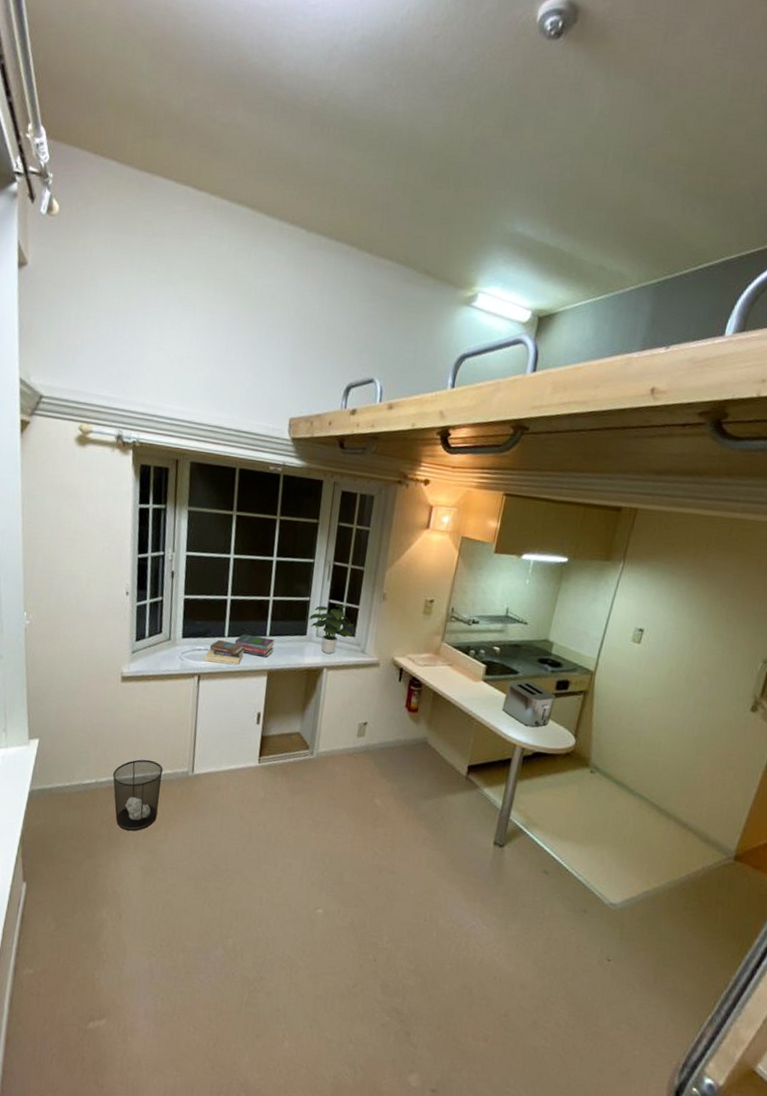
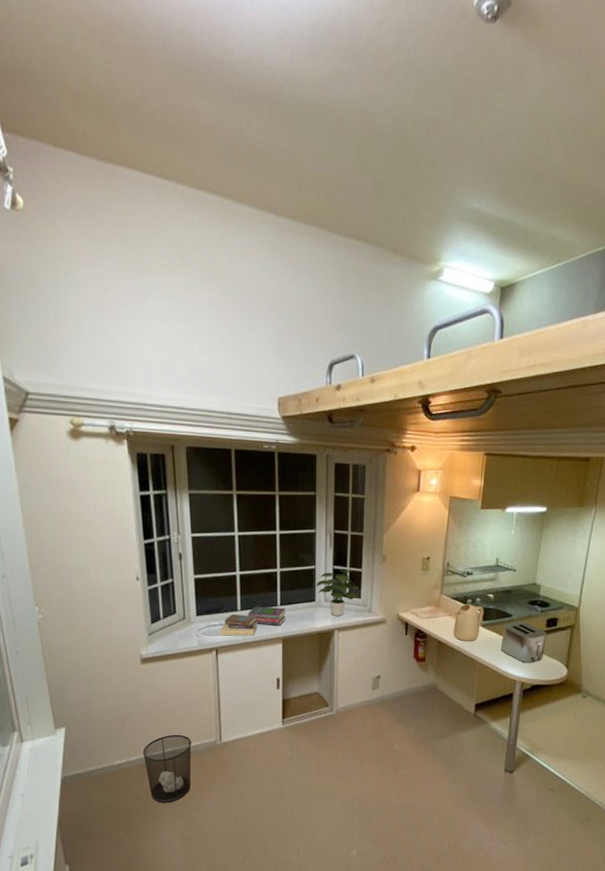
kettle: none [451,655,488,696] -> present [453,604,484,641]

